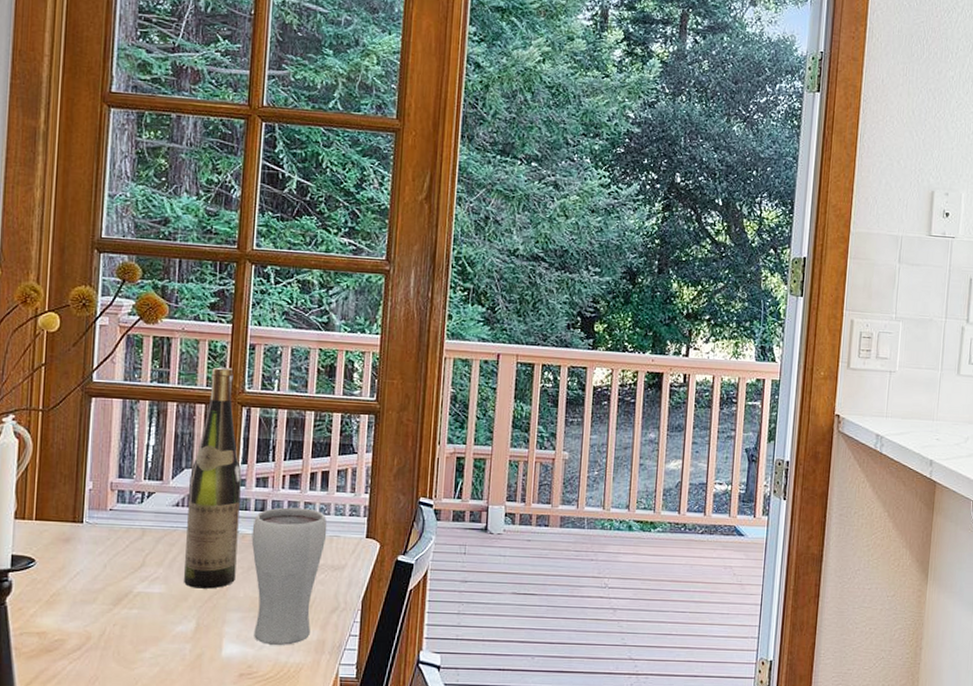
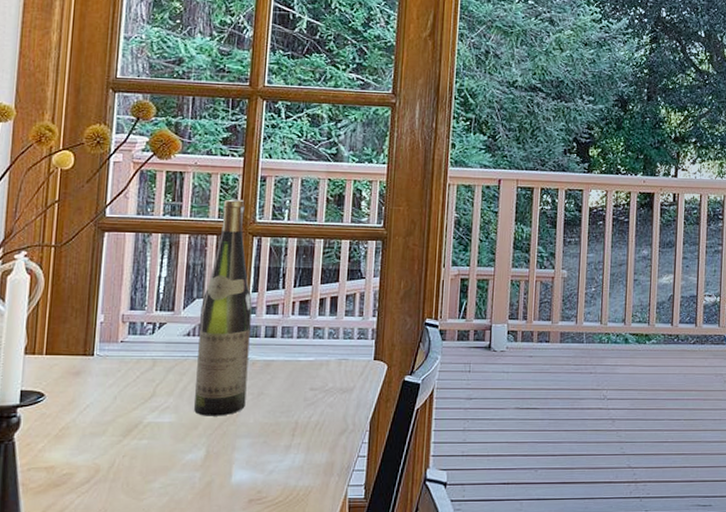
drinking glass: present [251,507,327,645] -> none [261,333,336,469]

